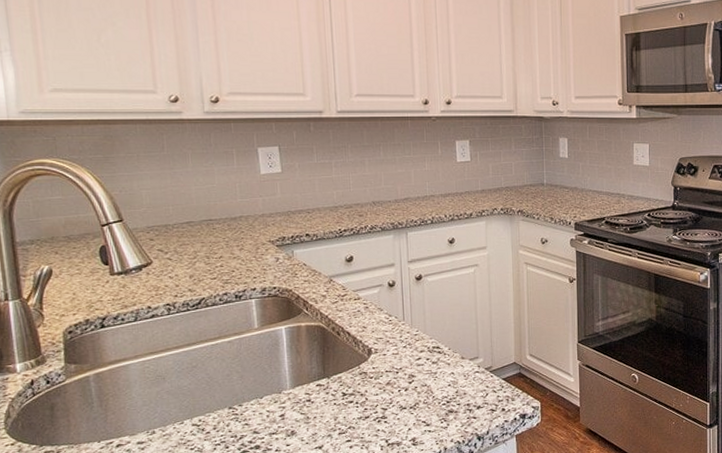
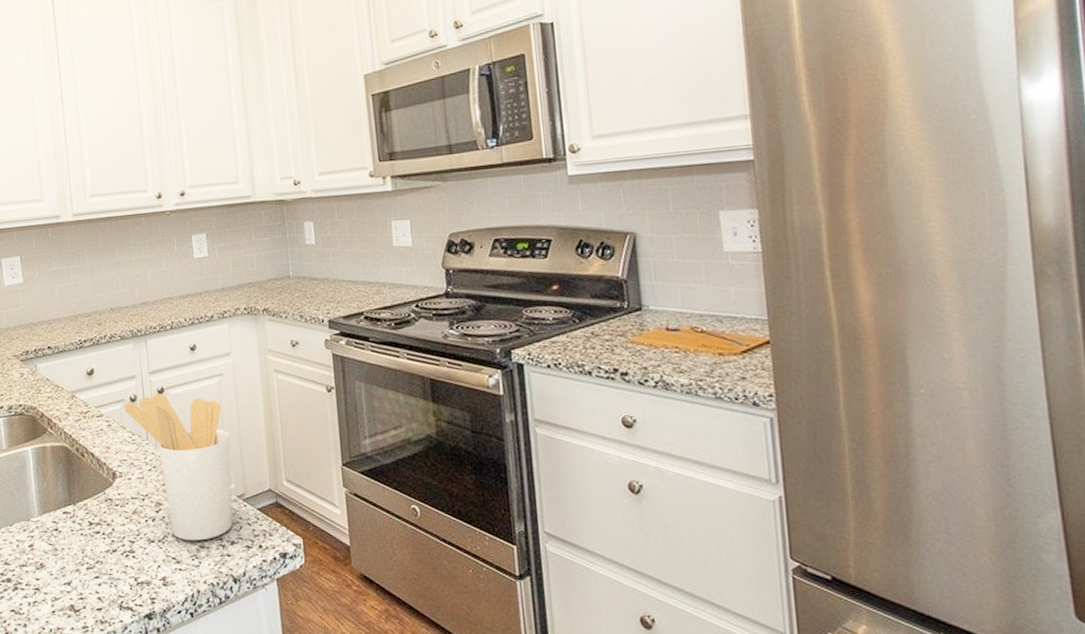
utensil holder: none [382,281,482,407] -> present [124,394,233,541]

